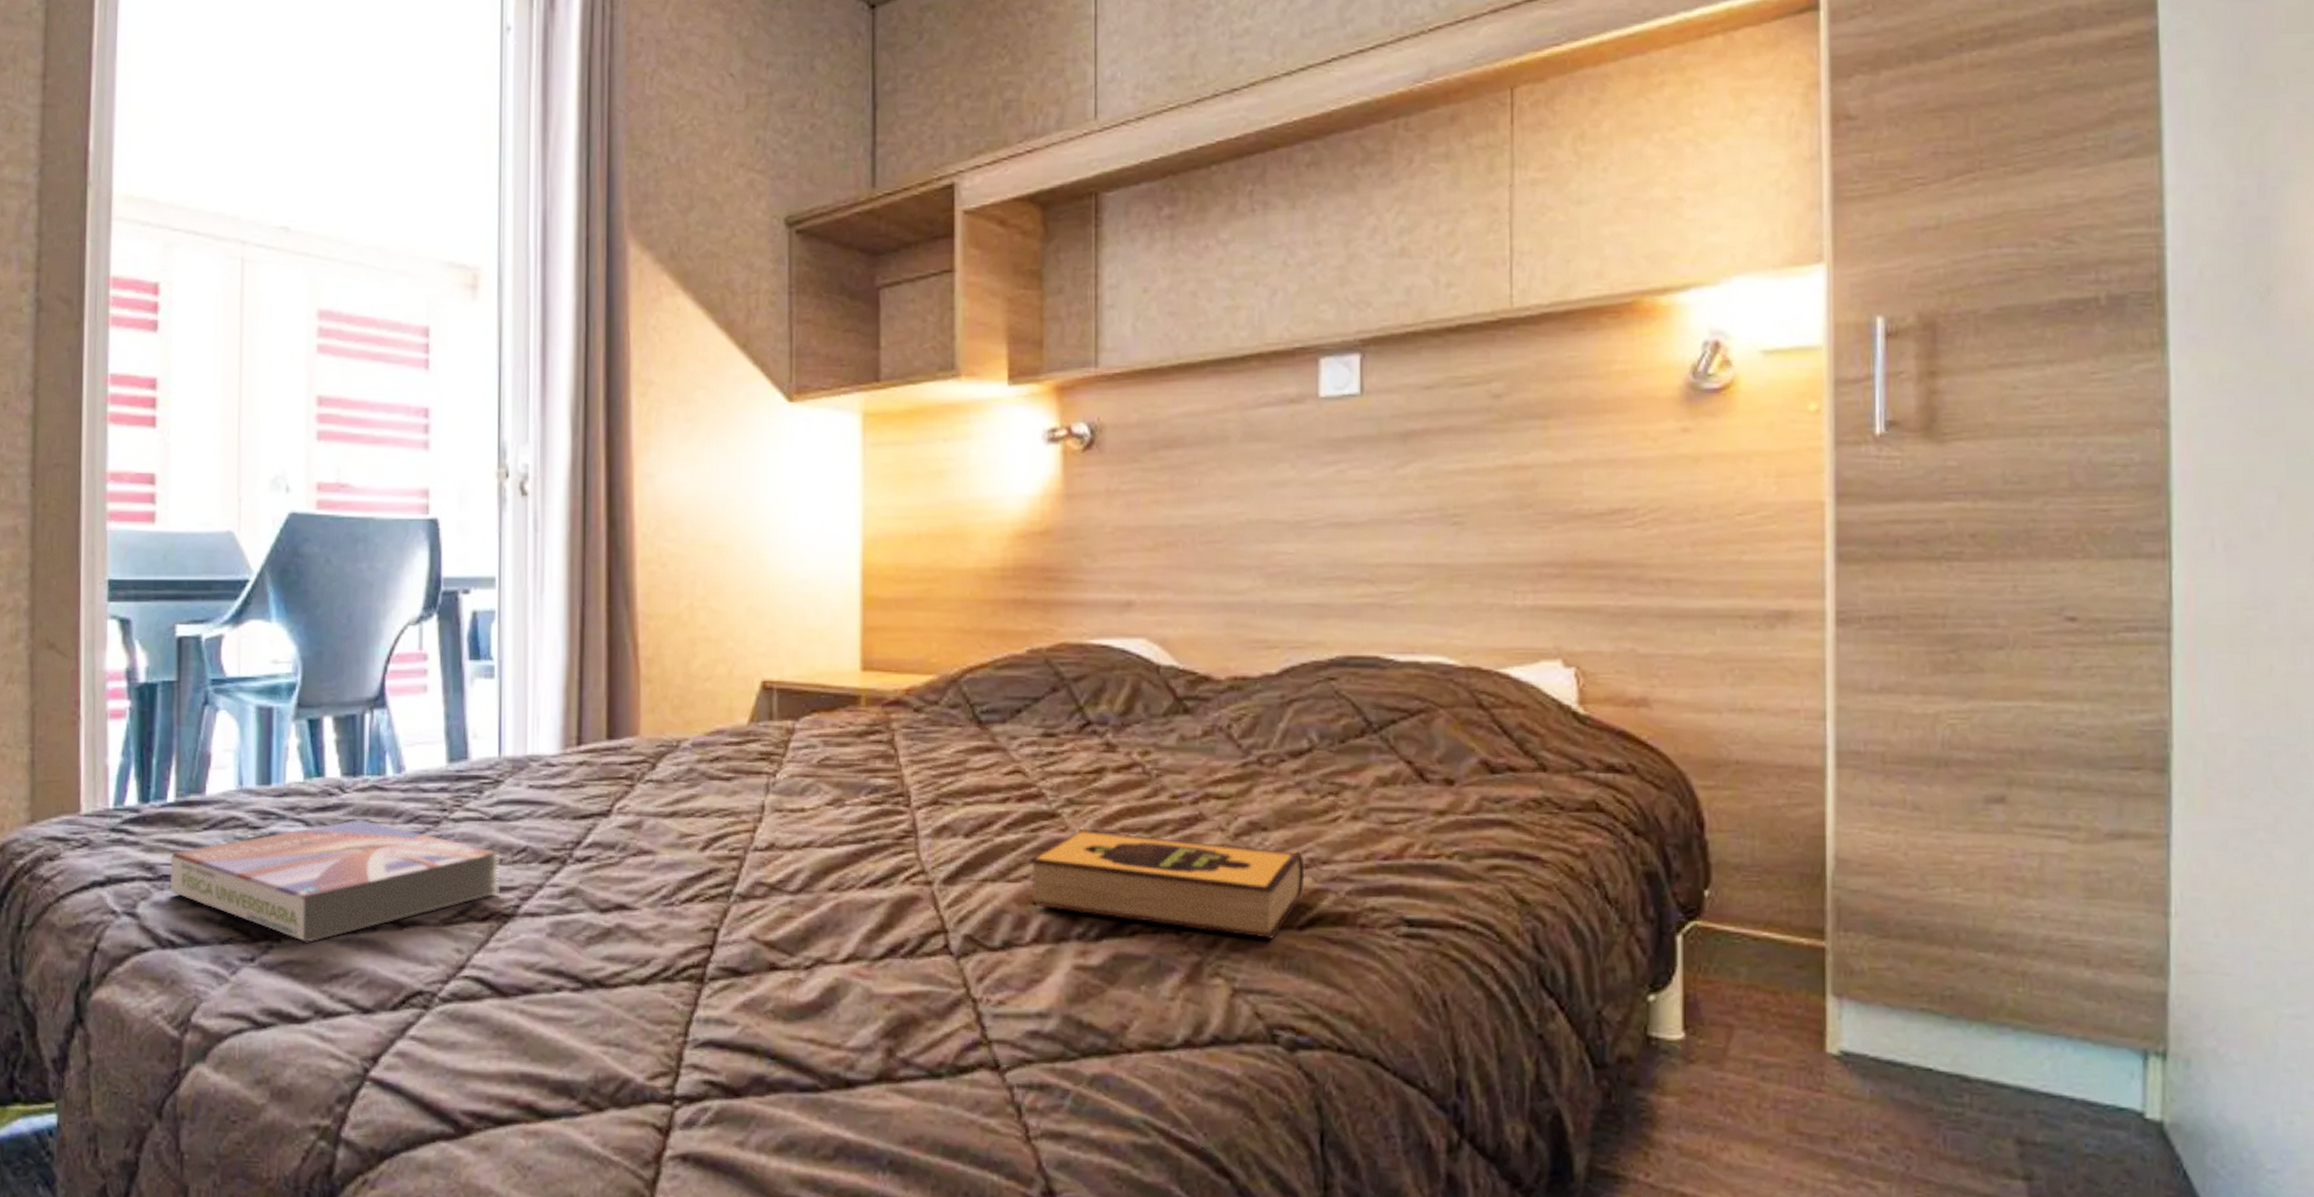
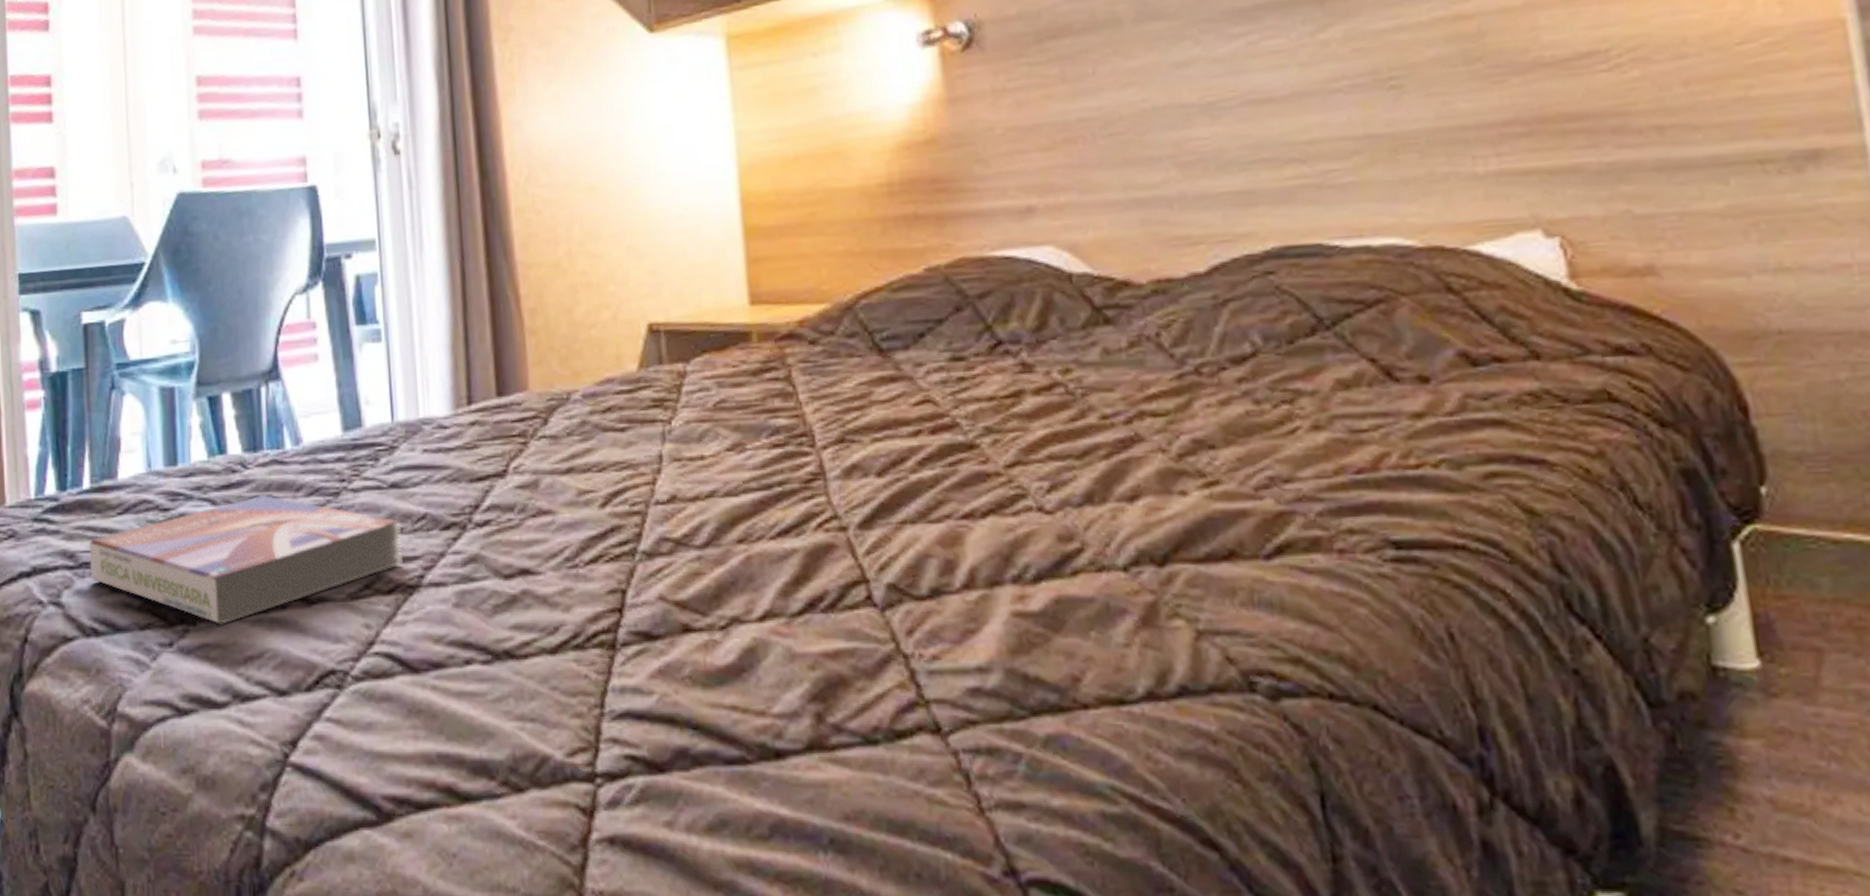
hardback book: present [1028,828,1305,939] -> none [949,458,1266,572]

